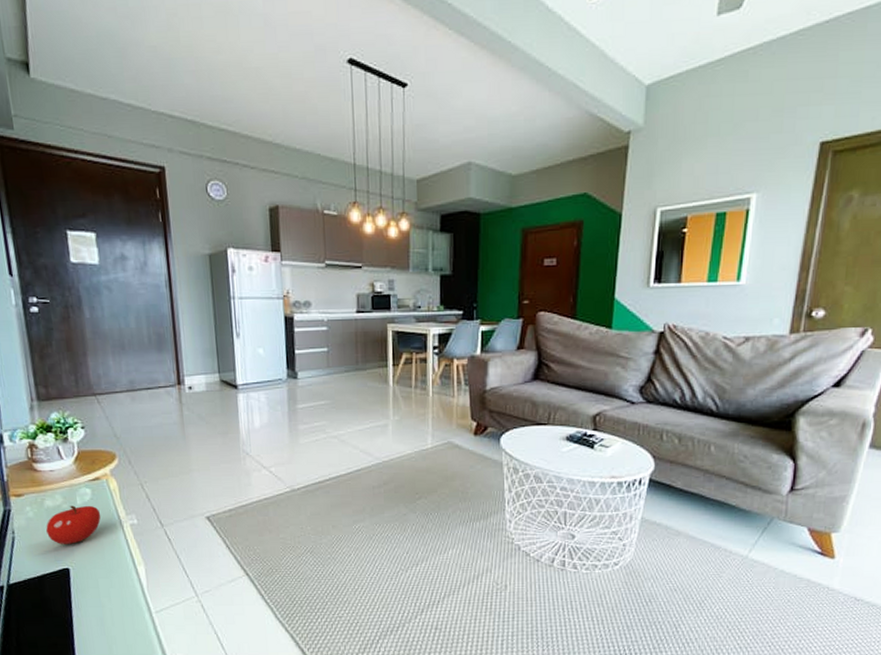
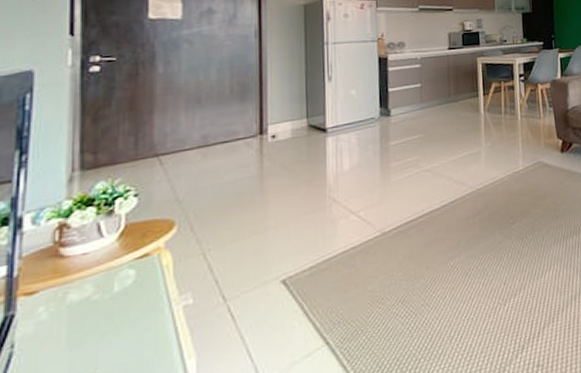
fruit: present [46,505,101,544] -> none [63,290,145,351]

